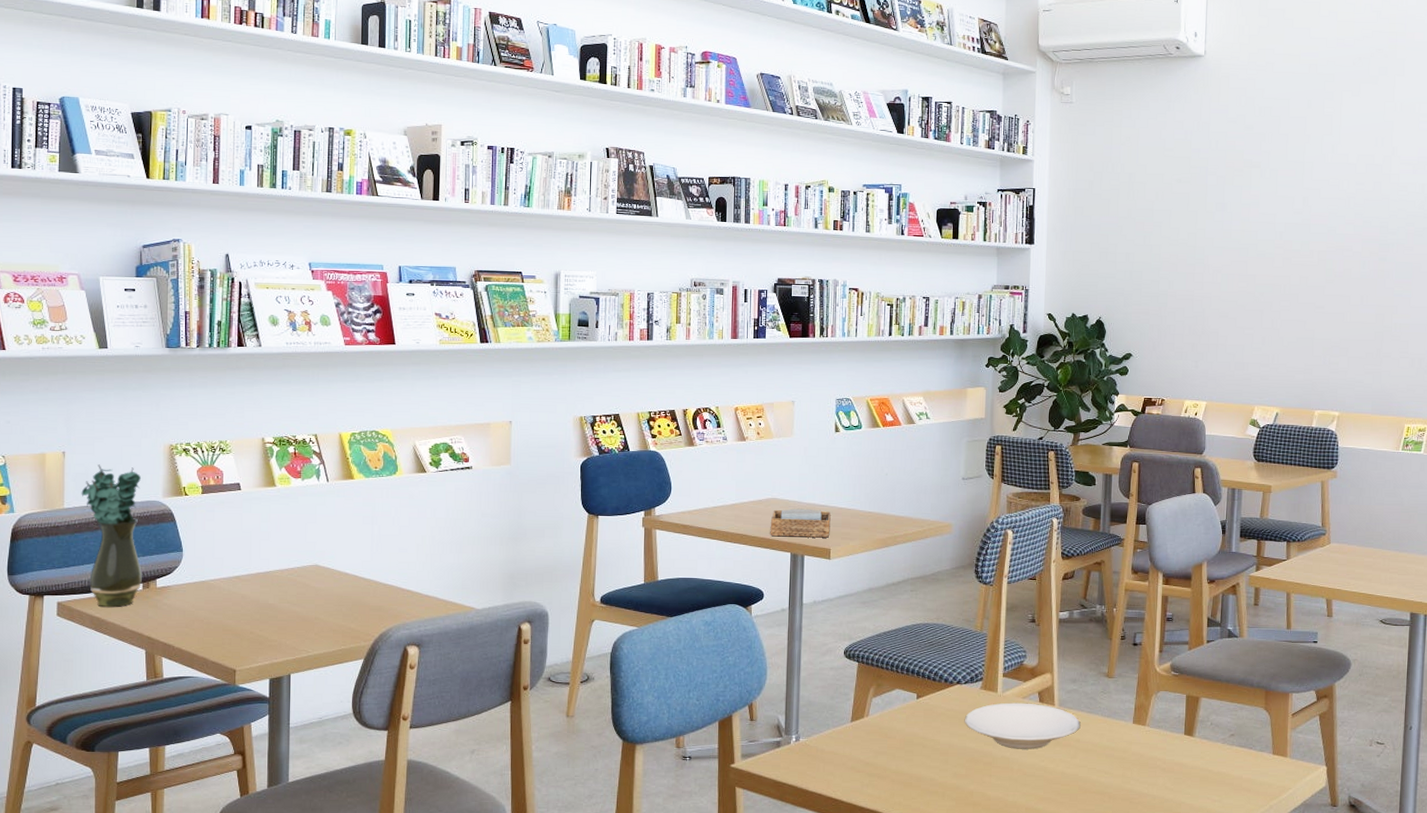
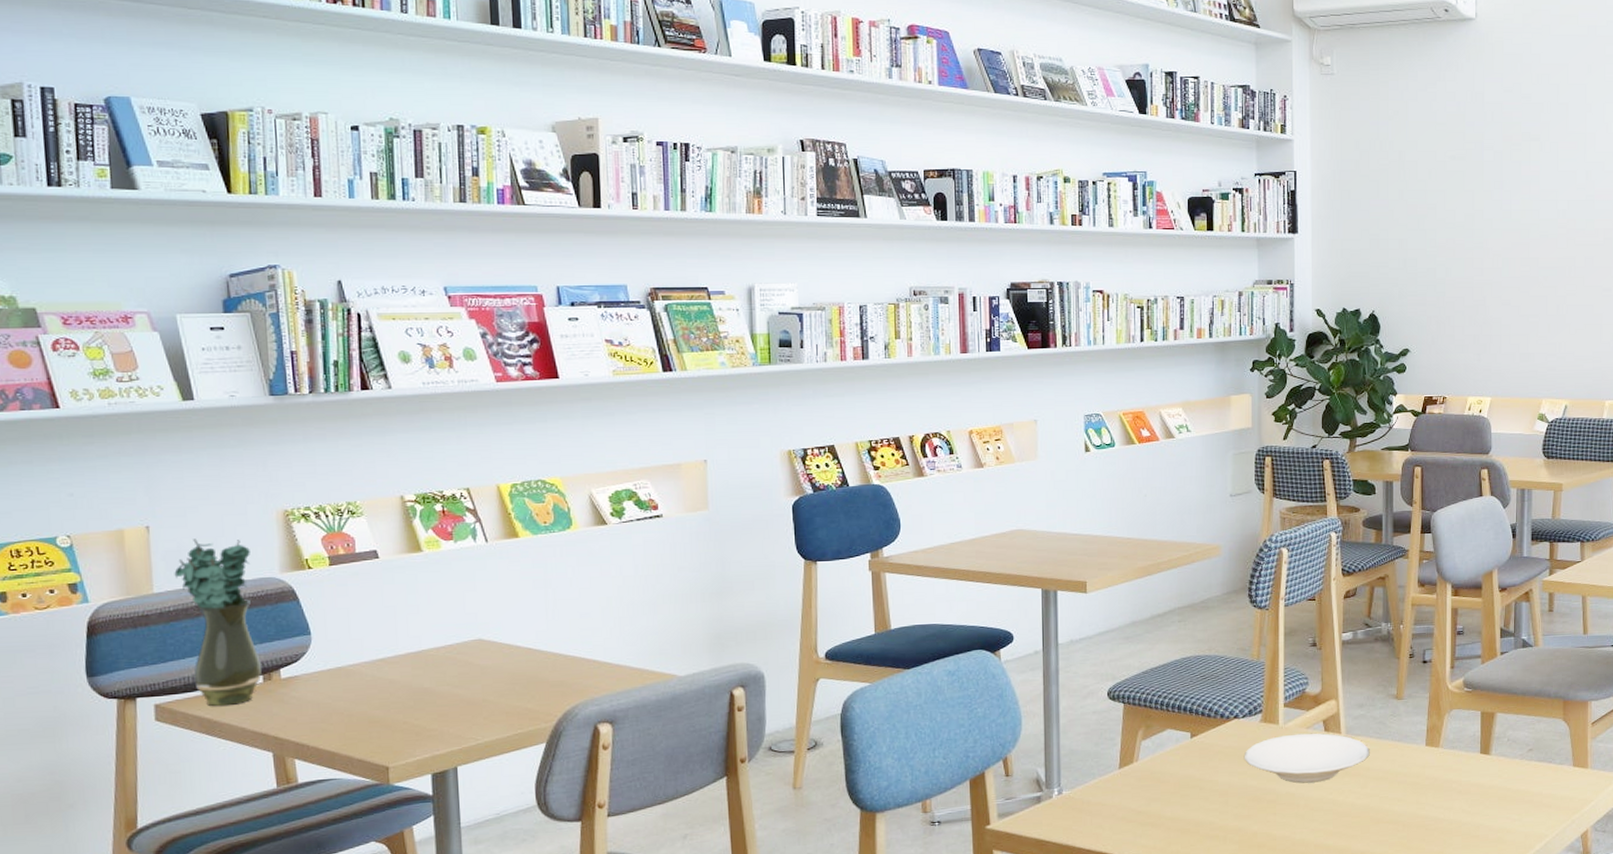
napkin holder: present [770,508,832,538] -> none [1016,539,1086,572]

